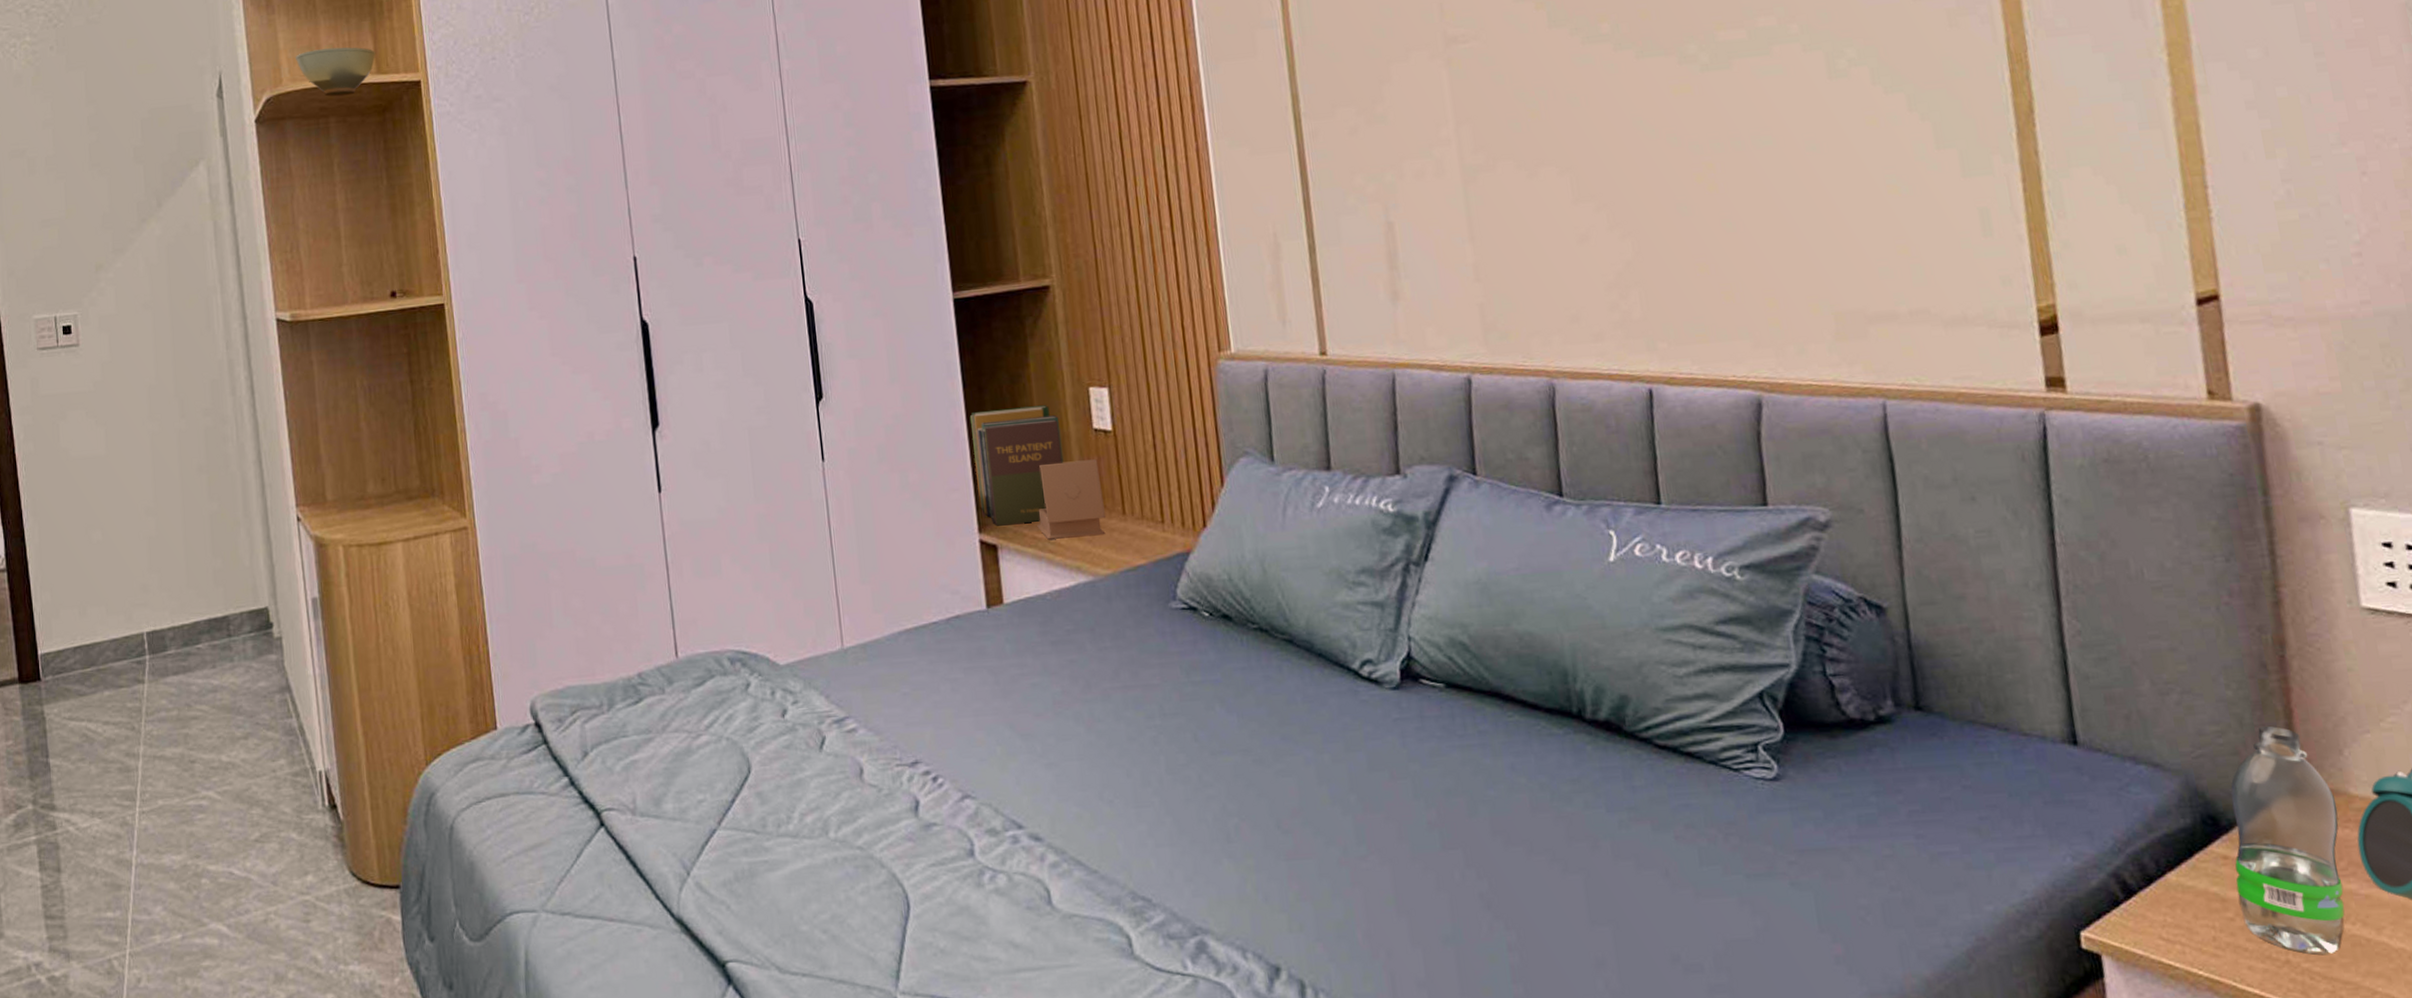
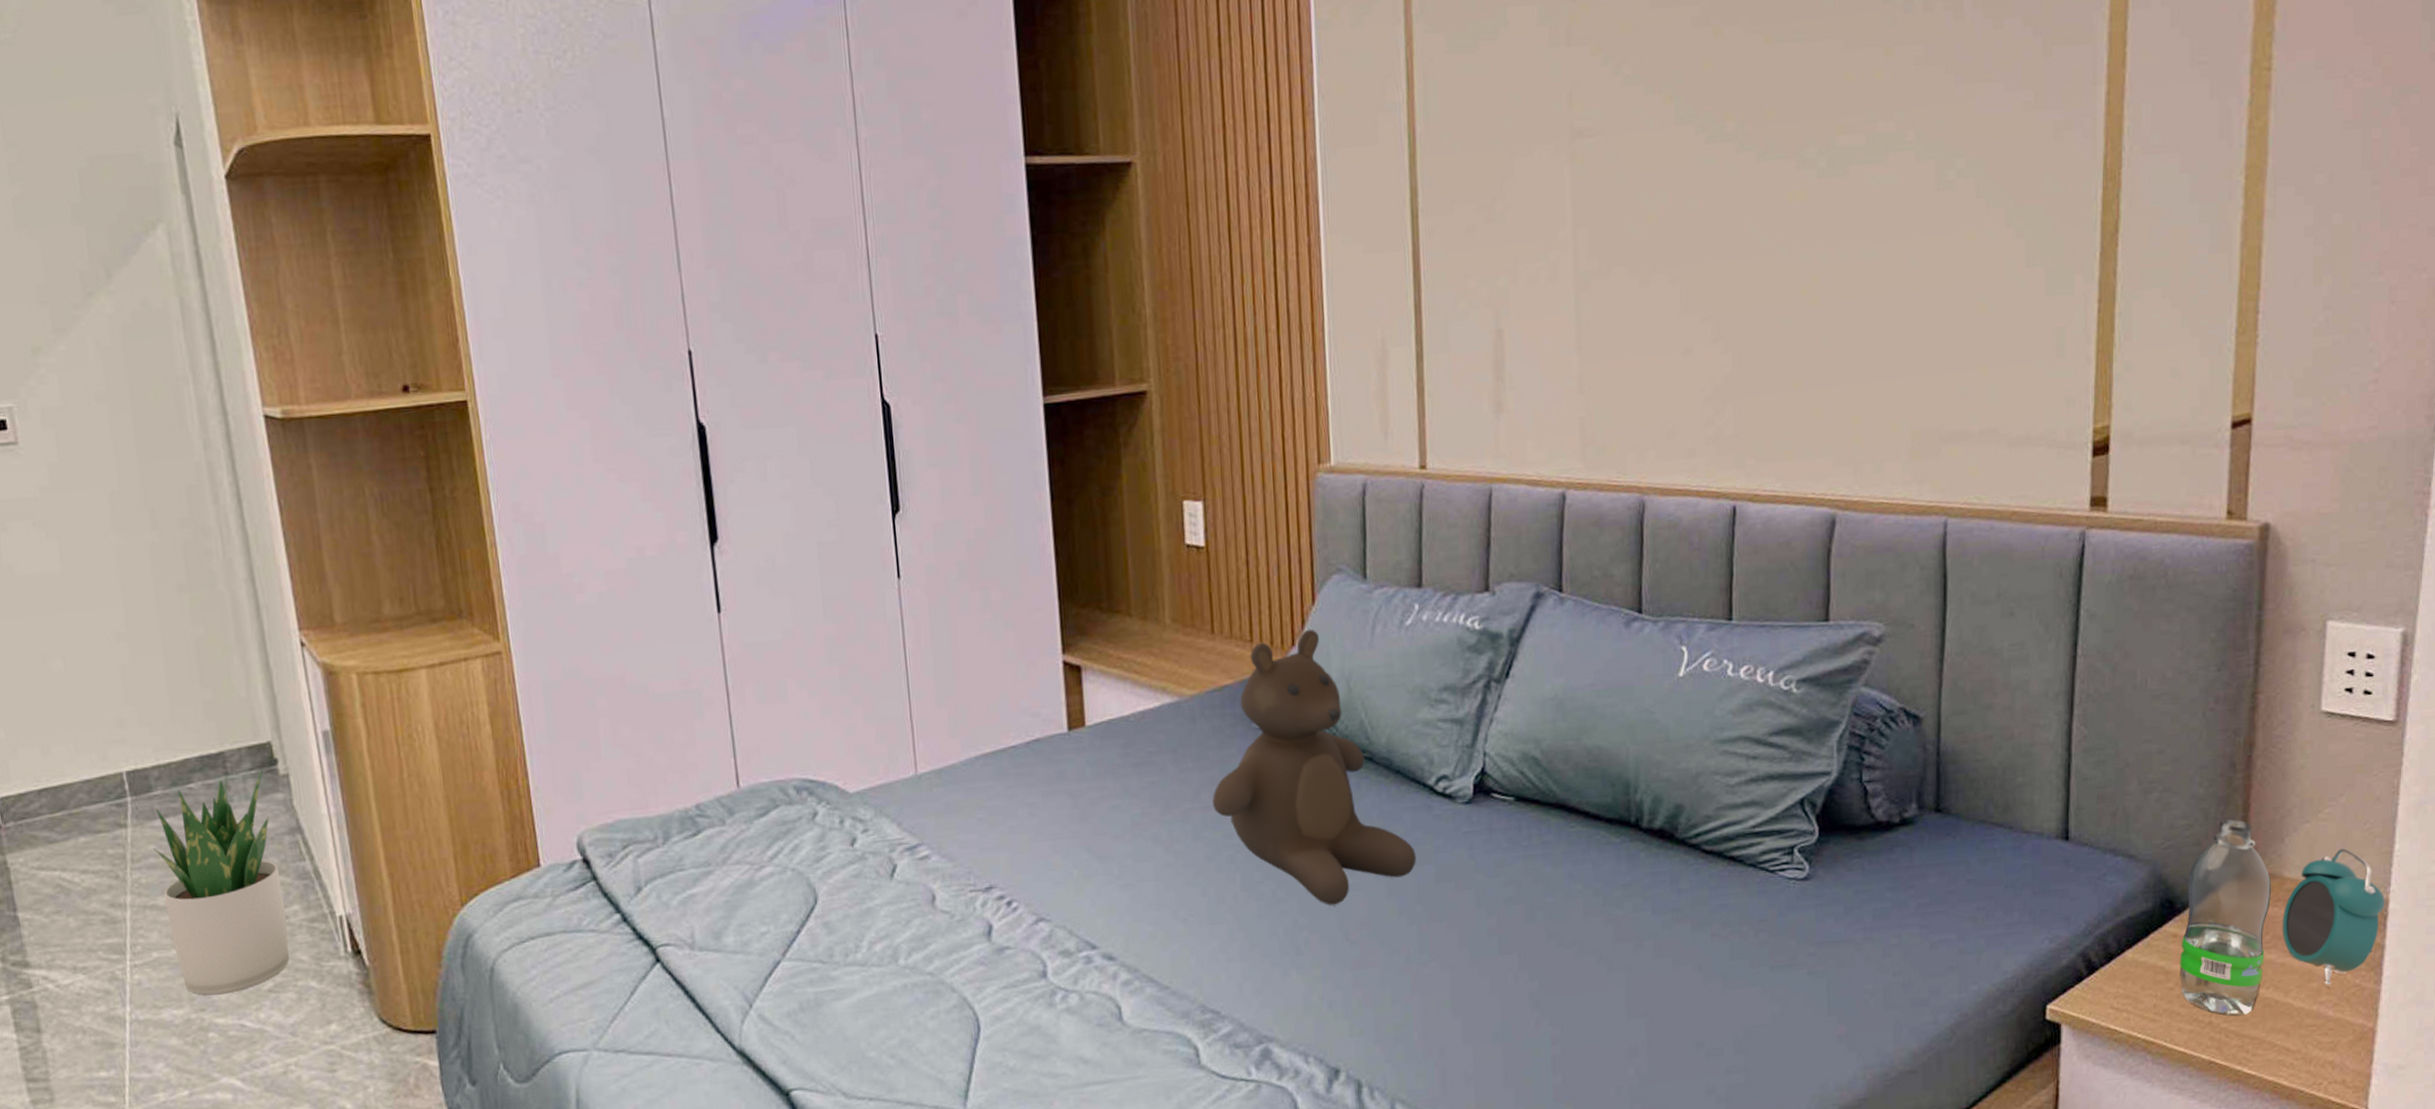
planter: none [164,631,275,843] -> present [152,768,289,996]
bowl: present [295,47,376,97] -> none [271,89,374,151]
books: present [970,405,1064,526] -> none [1058,519,1154,646]
decorative box: present [1036,459,1106,540] -> none [1122,576,1195,660]
teddy bear: none [1132,510,1346,791] -> present [1212,629,1416,905]

